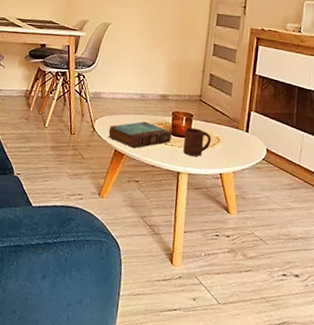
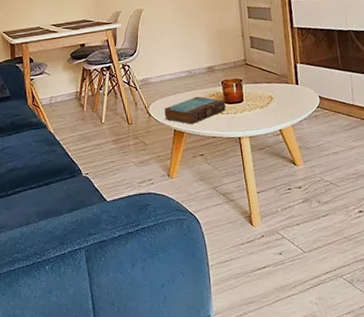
cup: present [183,127,211,156] -> none [237,91,265,119]

